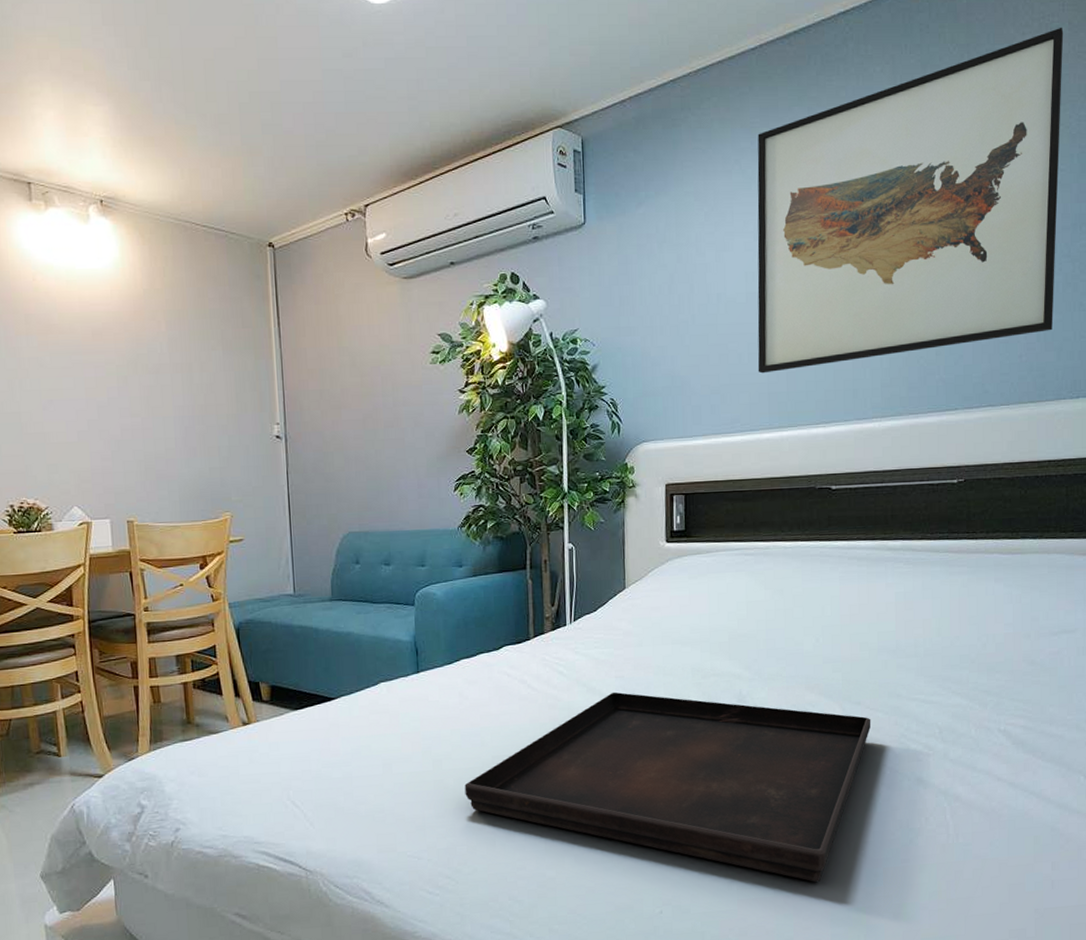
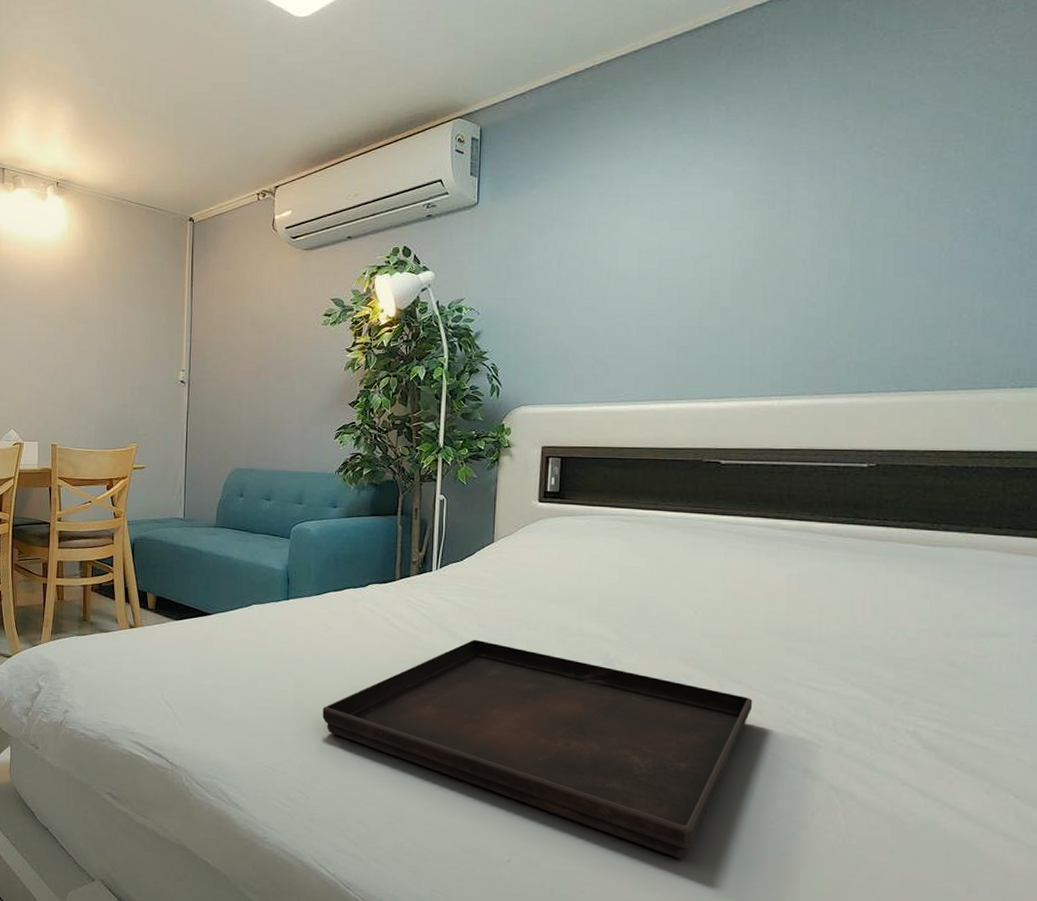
wall art: present [757,27,1064,374] -> none [646,8,1018,347]

